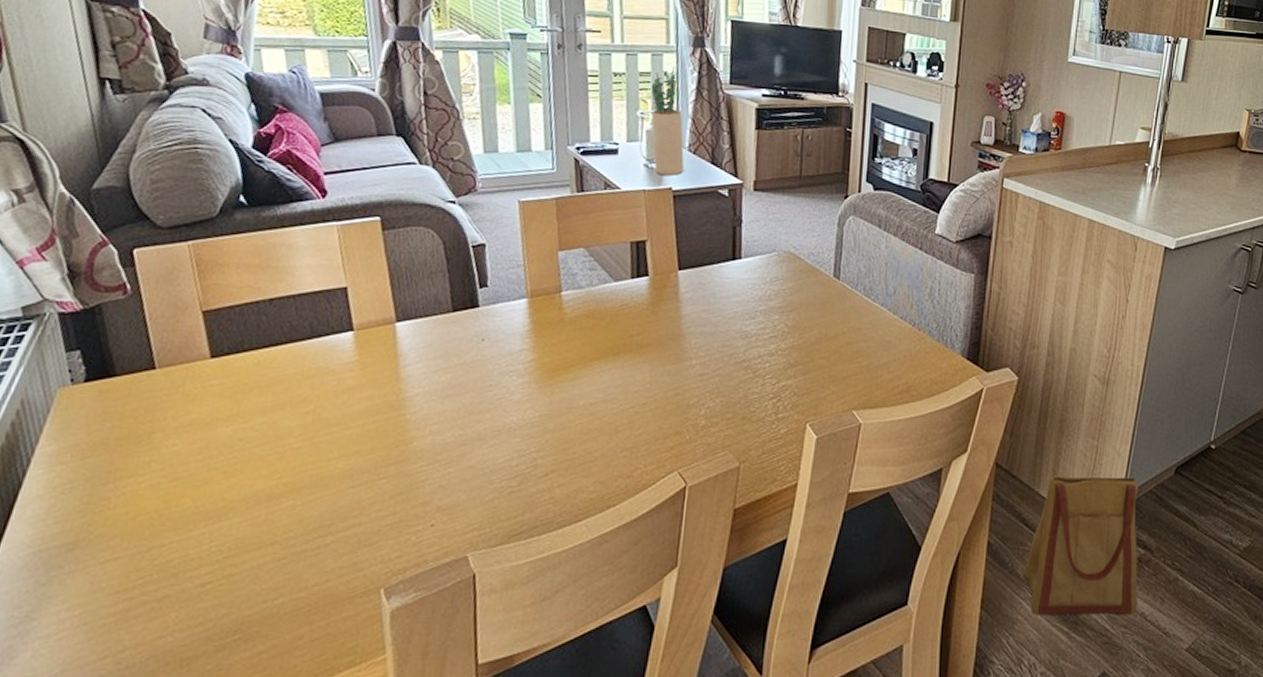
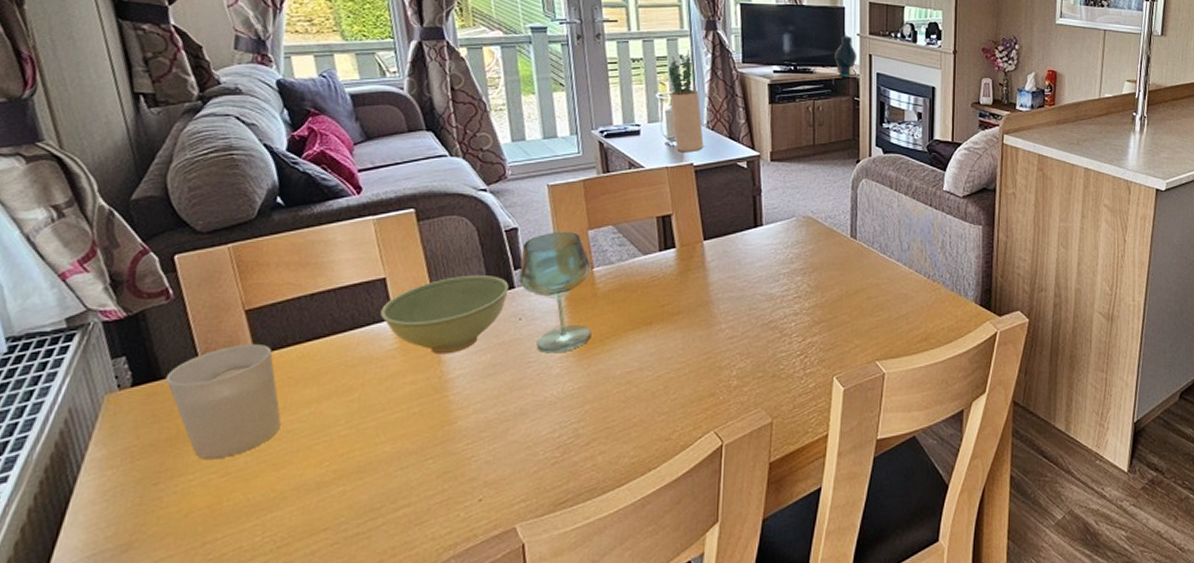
candle holder: none [118,346,234,463] -> present [165,343,281,460]
bowl: none [340,290,473,371] -> present [380,274,509,355]
wine glass: none [484,250,560,378] -> present [519,231,592,354]
vase: none [828,61,852,106] -> present [835,35,856,77]
shopping bag: present [1023,475,1138,615] -> none [1045,405,1153,542]

